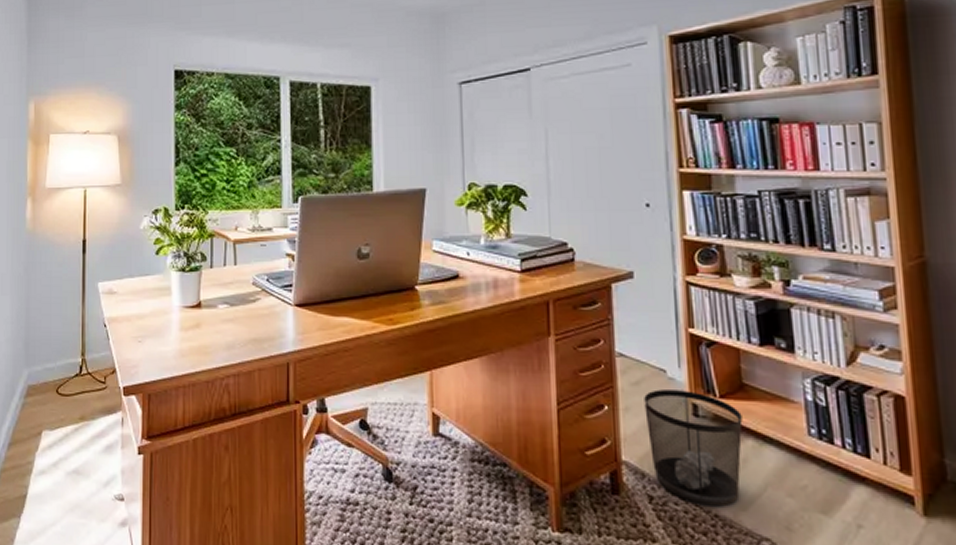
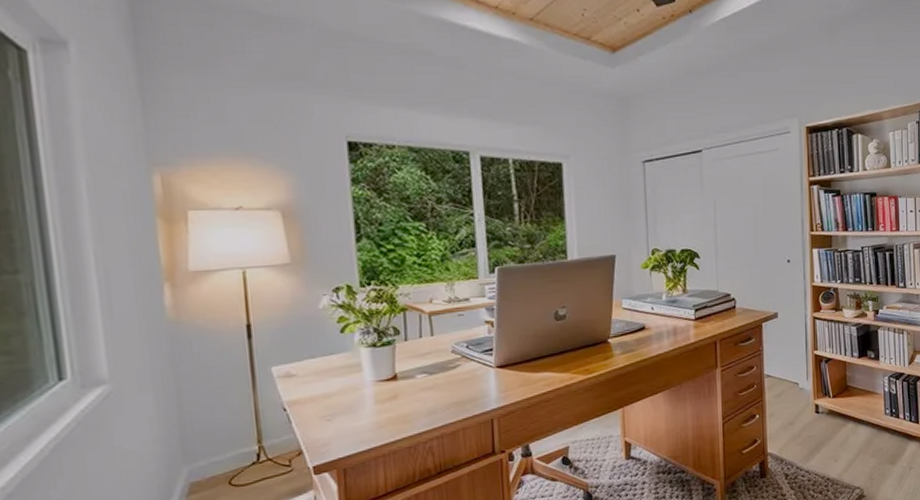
waste bin: present [644,389,743,507] -> none [783,395,846,474]

